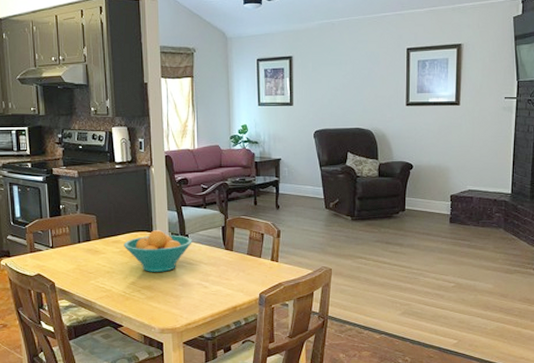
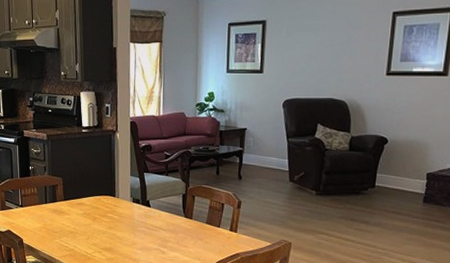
fruit bowl: present [123,230,192,272] -> none [87,195,153,236]

